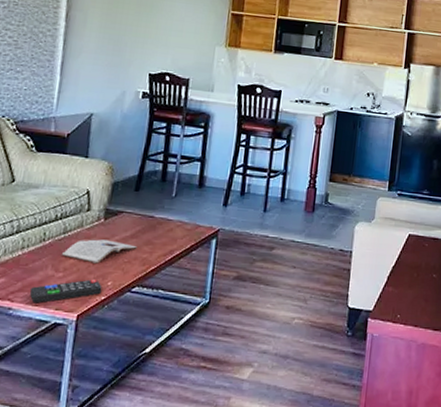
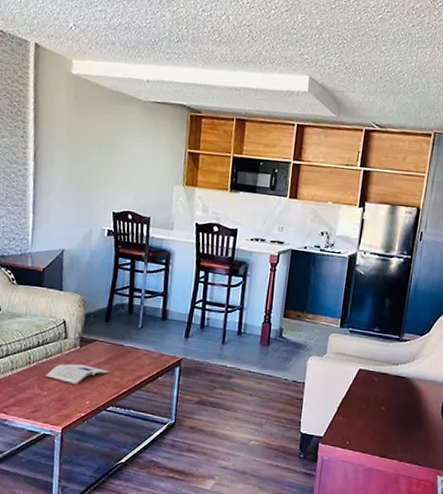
remote control: present [29,279,102,304] -> none [20,398,82,417]

